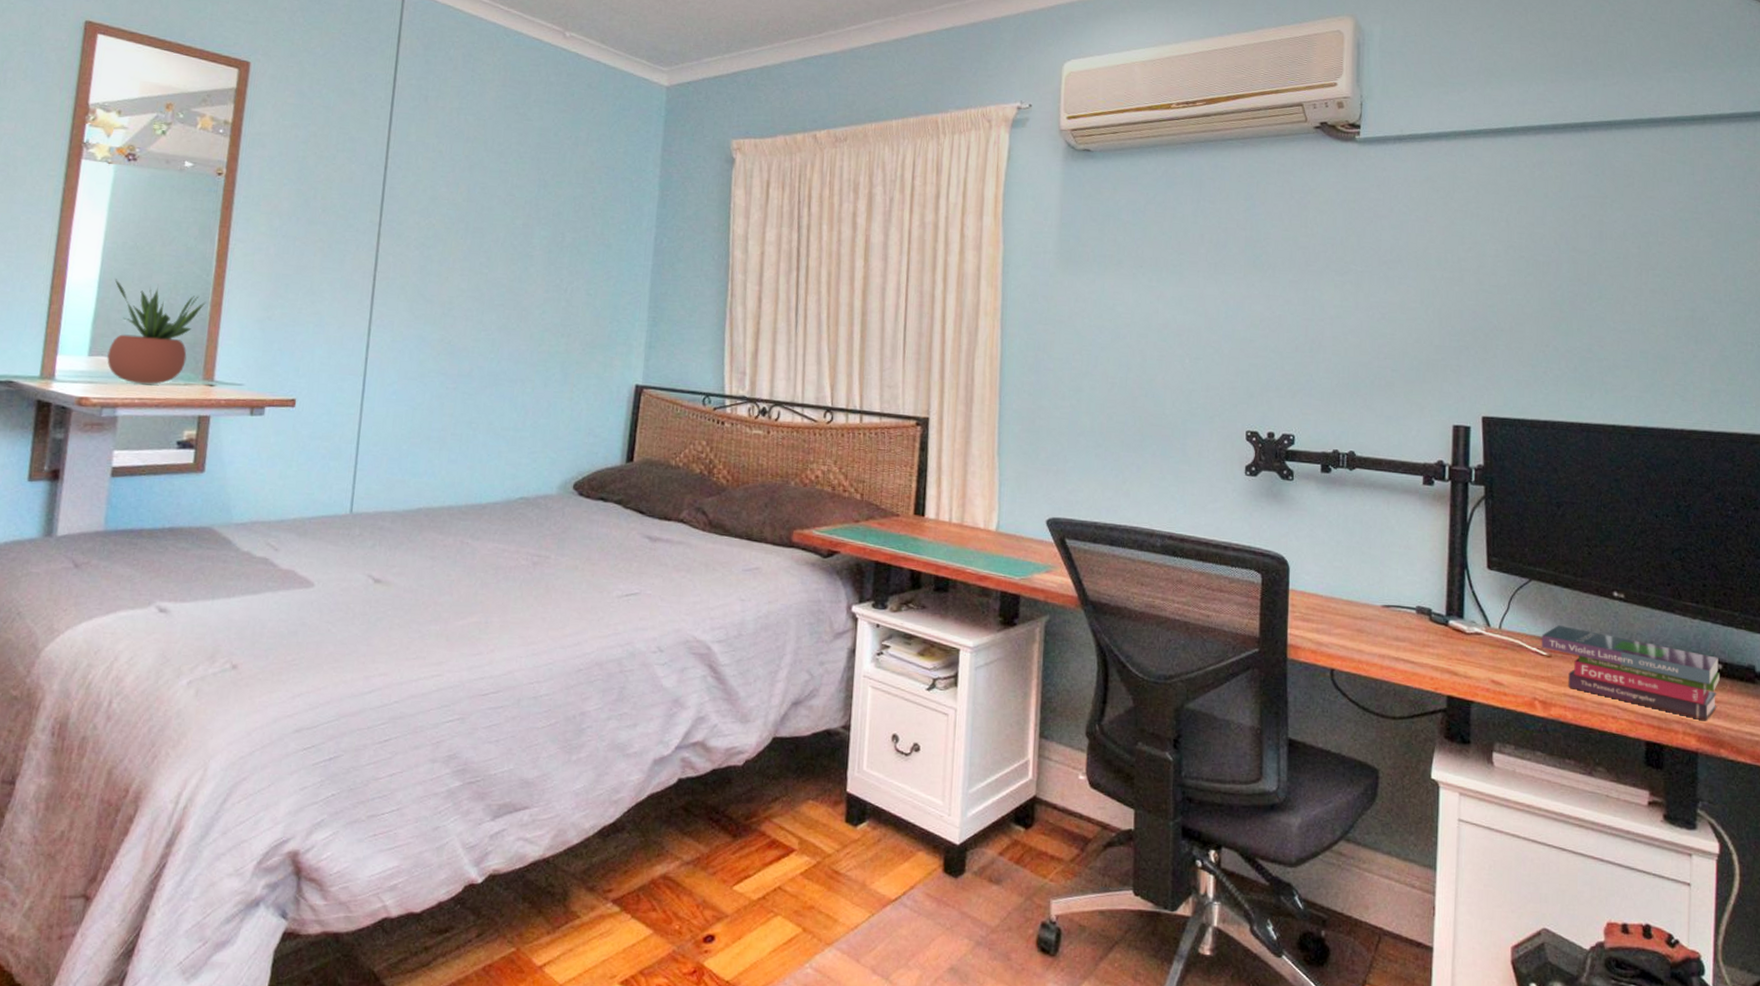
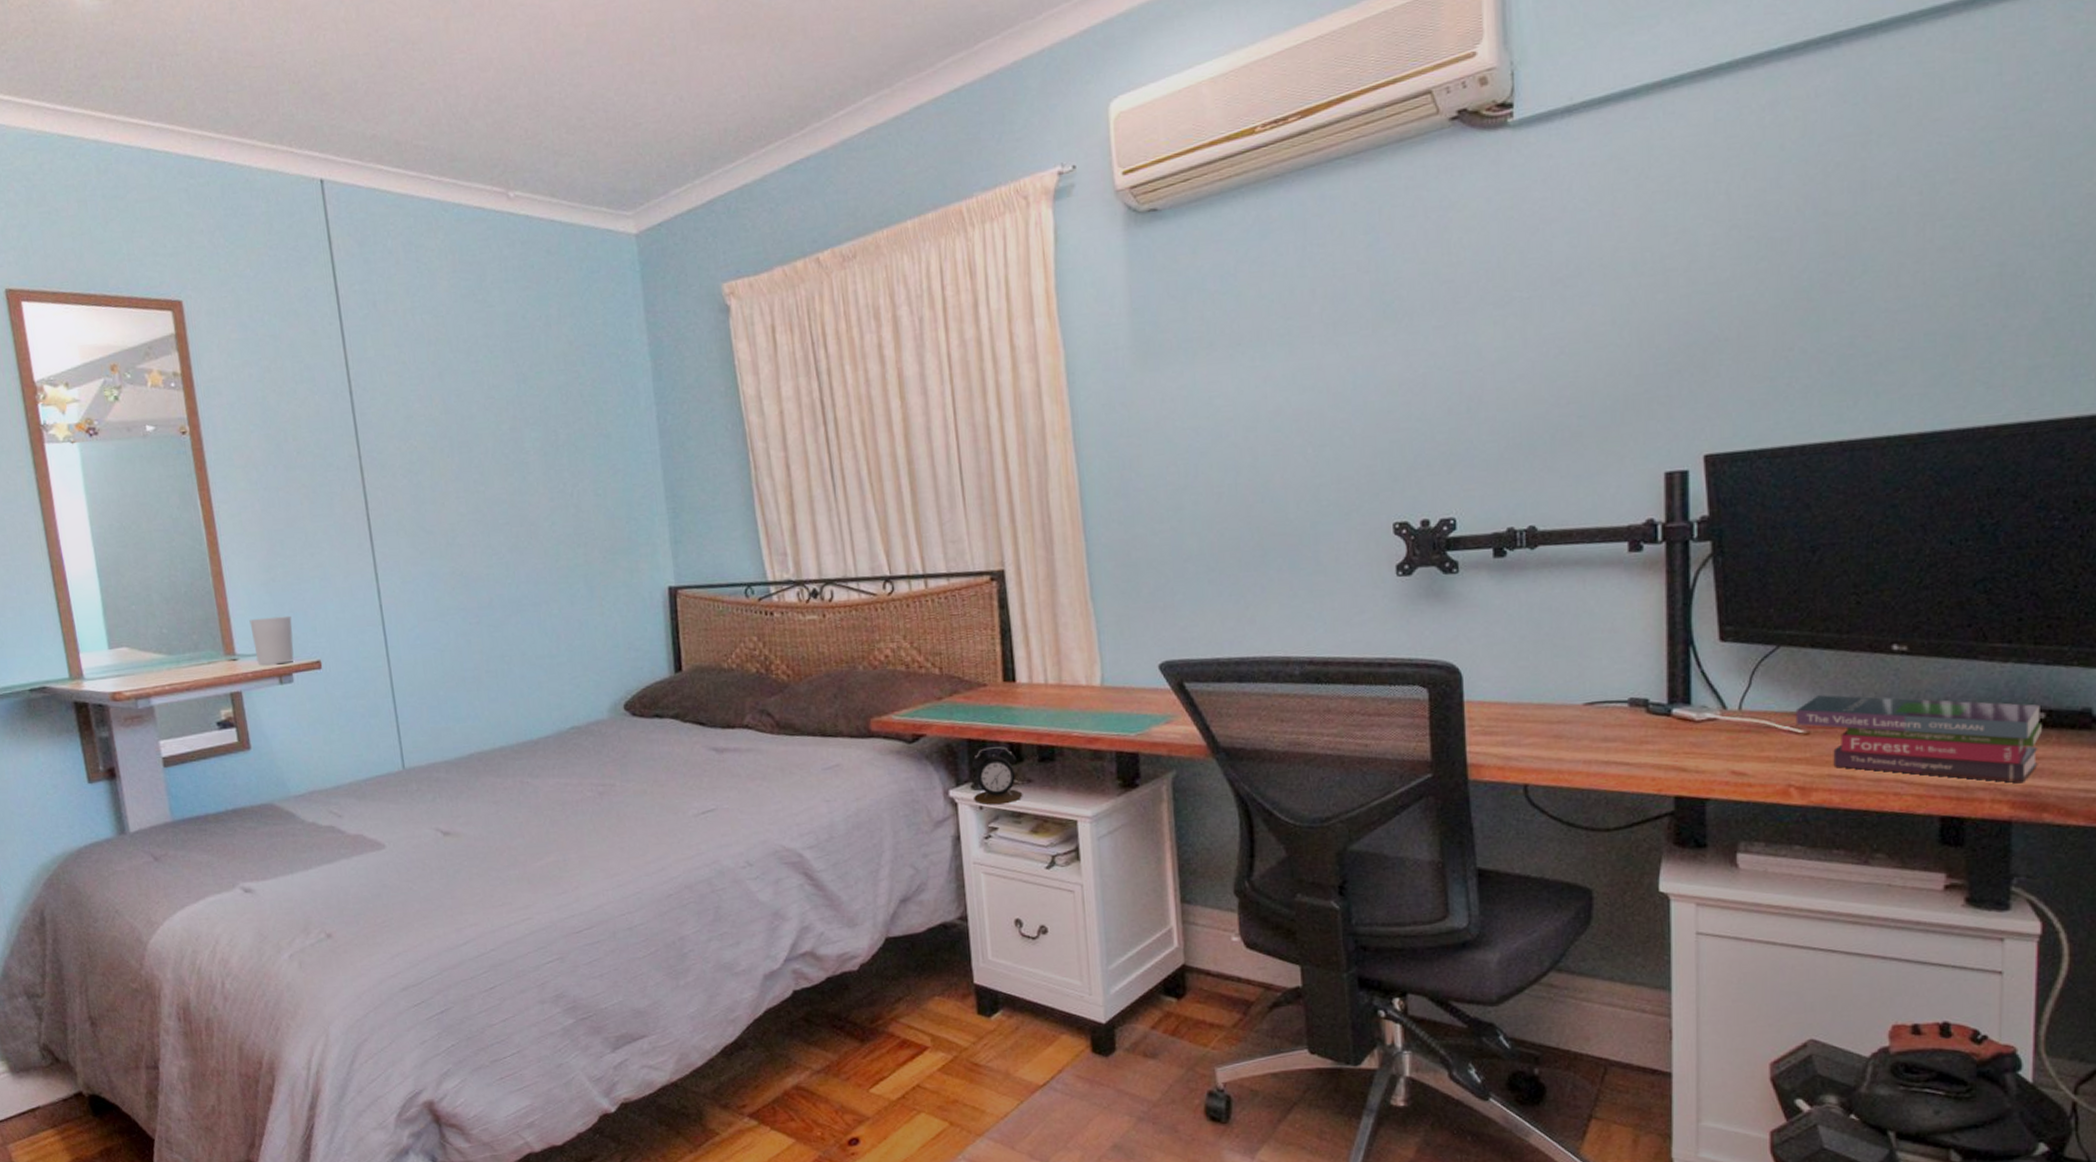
potted plant: present [107,279,206,385] -> none [112,565,207,670]
candle holder: none [233,350,278,397] -> present [249,615,294,666]
alarm clock: none [873,571,916,625] -> present [972,746,1023,804]

